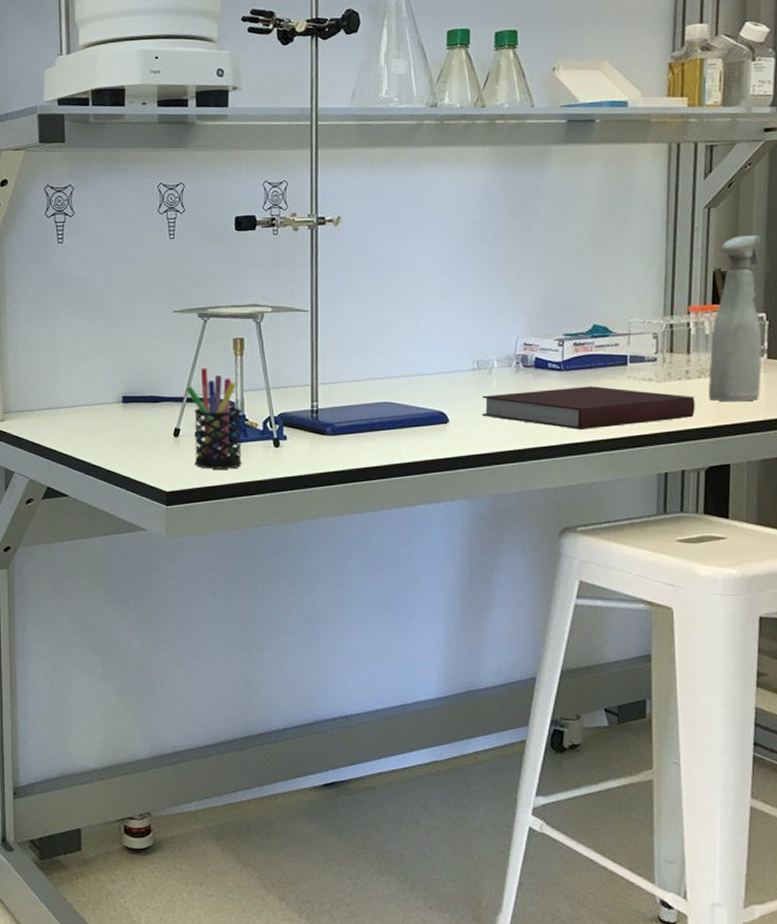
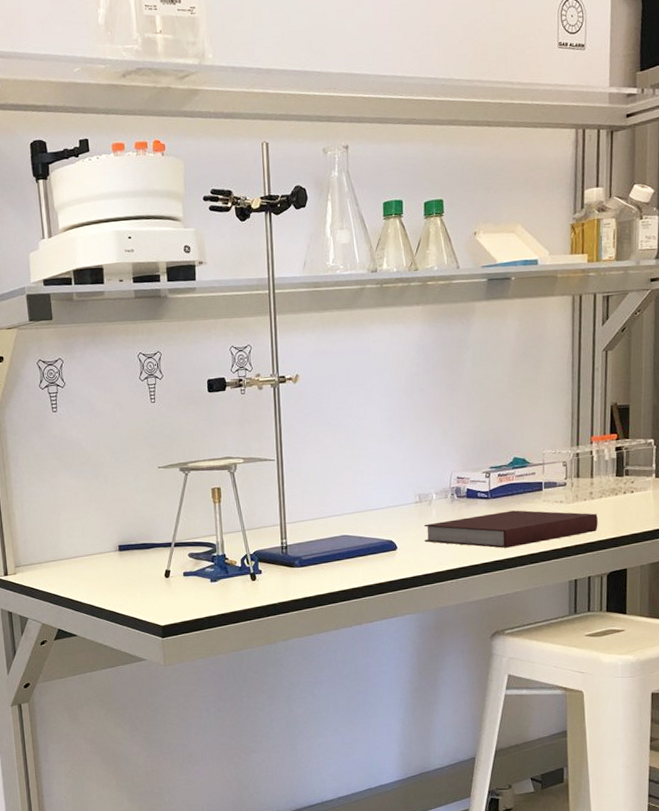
pen holder: present [185,368,243,469] -> none [173,516,225,604]
spray bottle: present [708,235,762,402] -> none [608,372,651,517]

